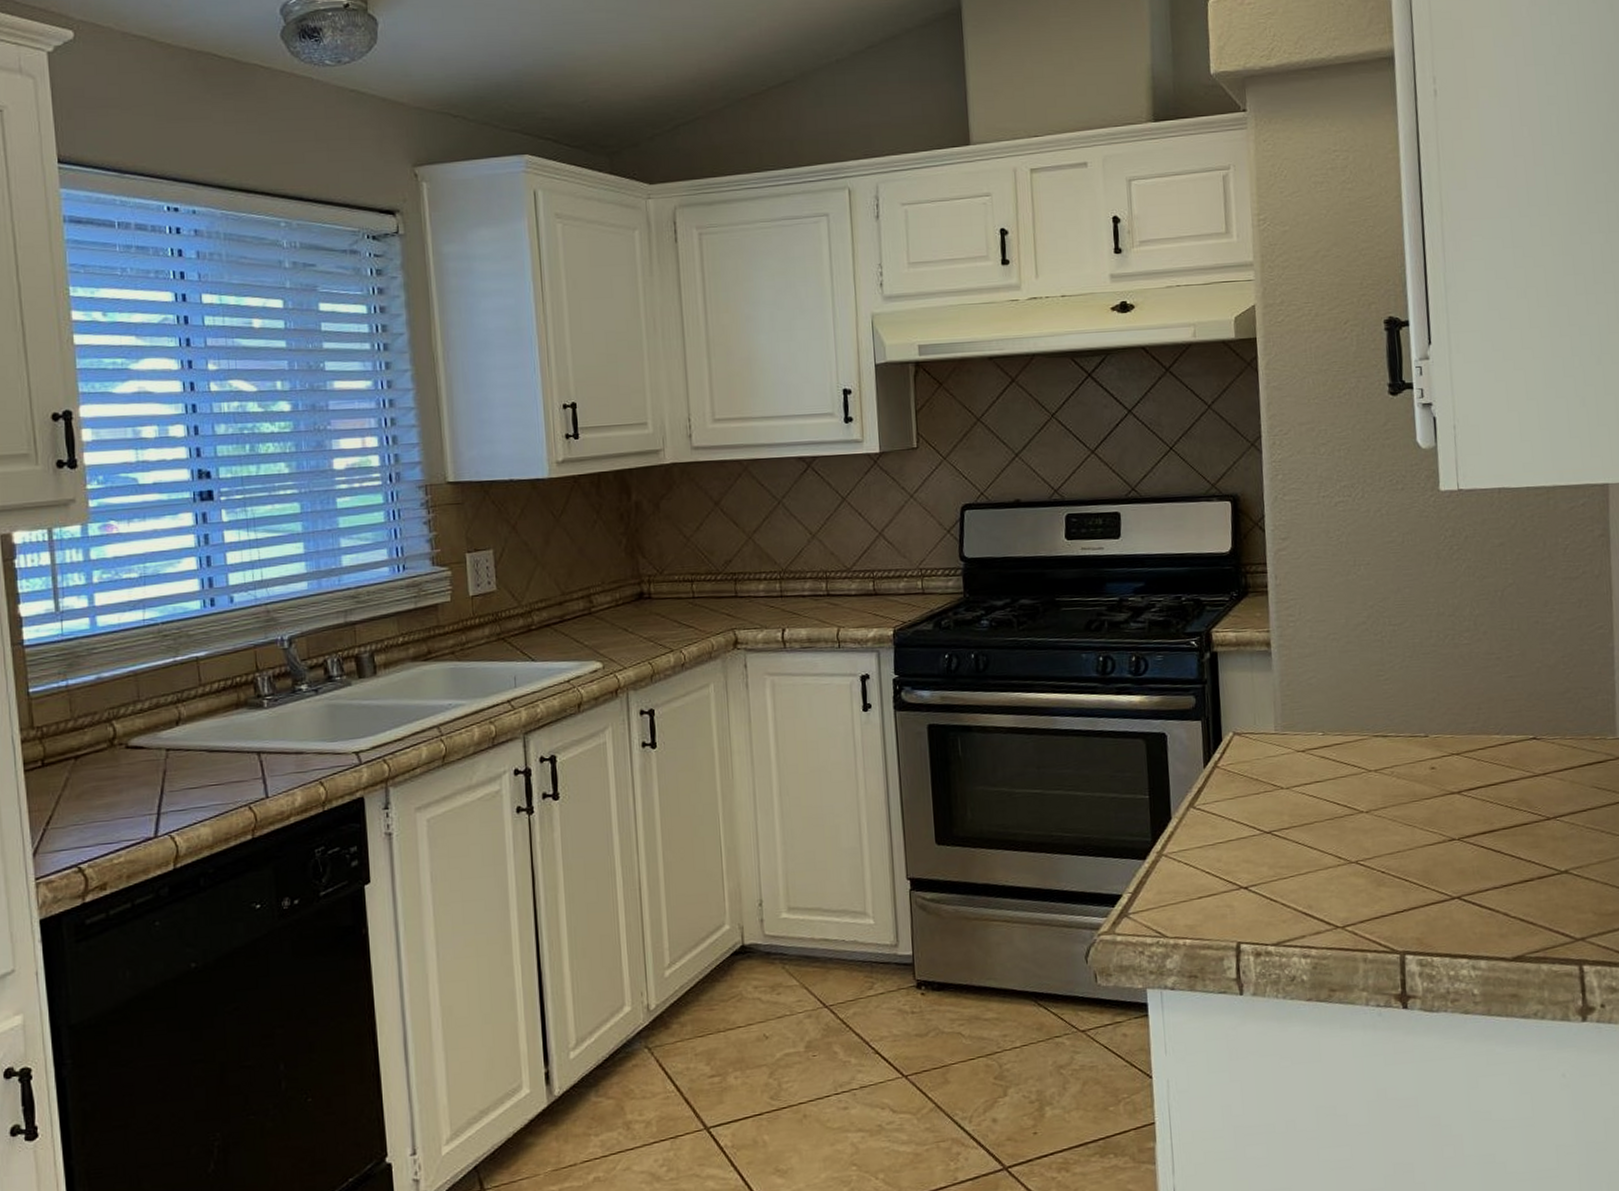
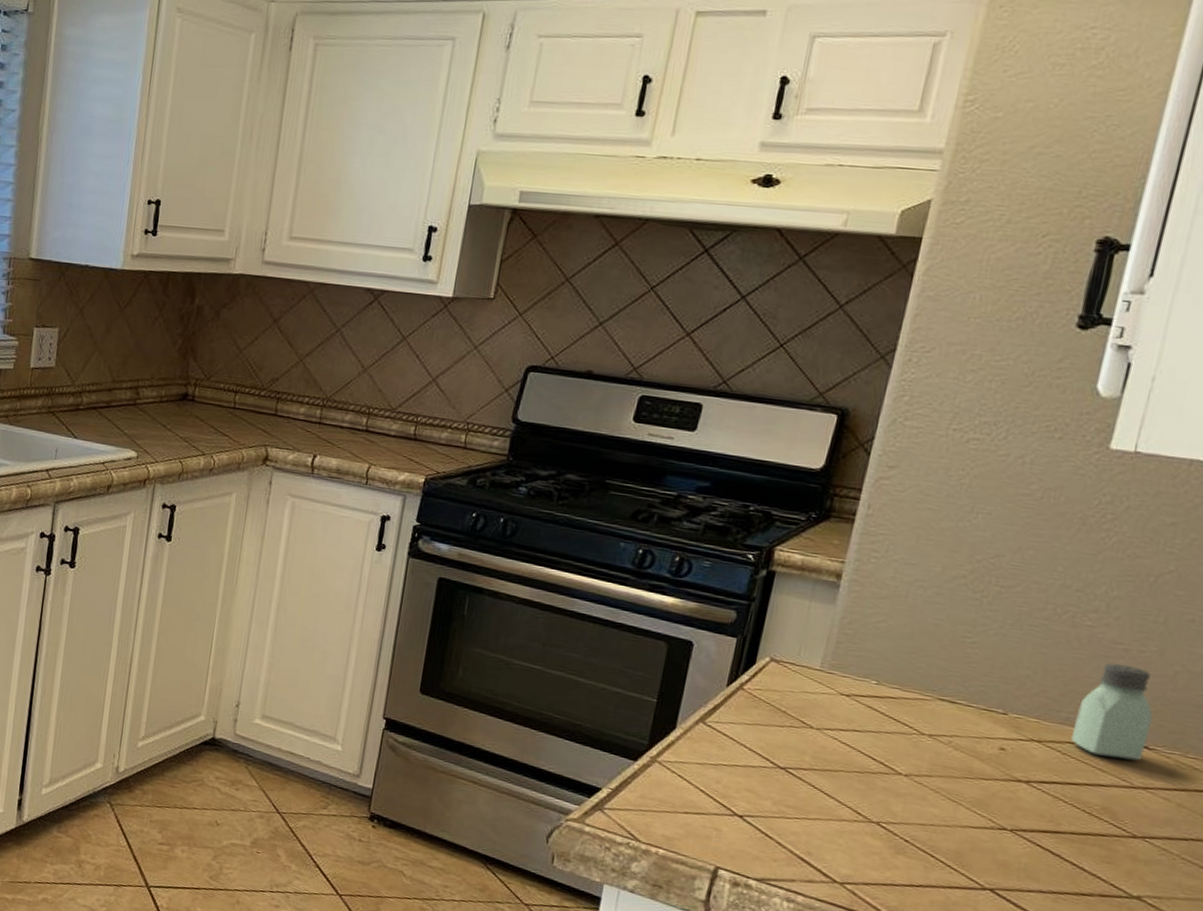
saltshaker: none [1478,671,1535,755] -> present [1070,663,1153,761]

